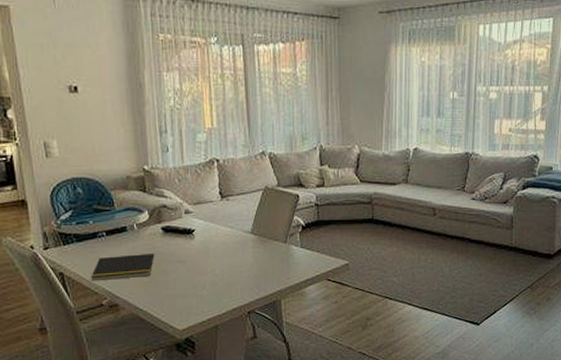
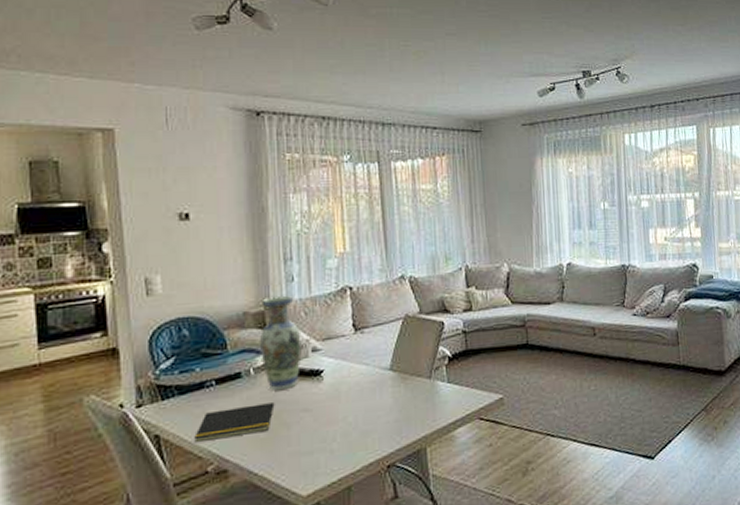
vase: none [141,163,176,244] -> present [260,295,302,391]

